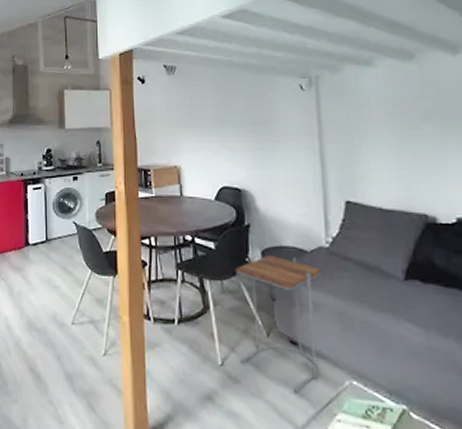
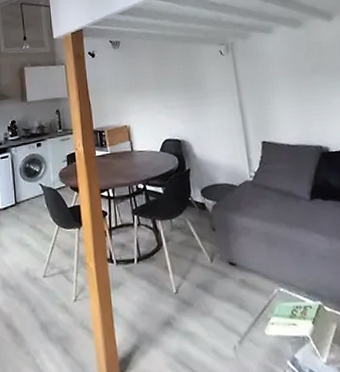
side table: present [236,255,323,392] -> none [181,192,254,306]

